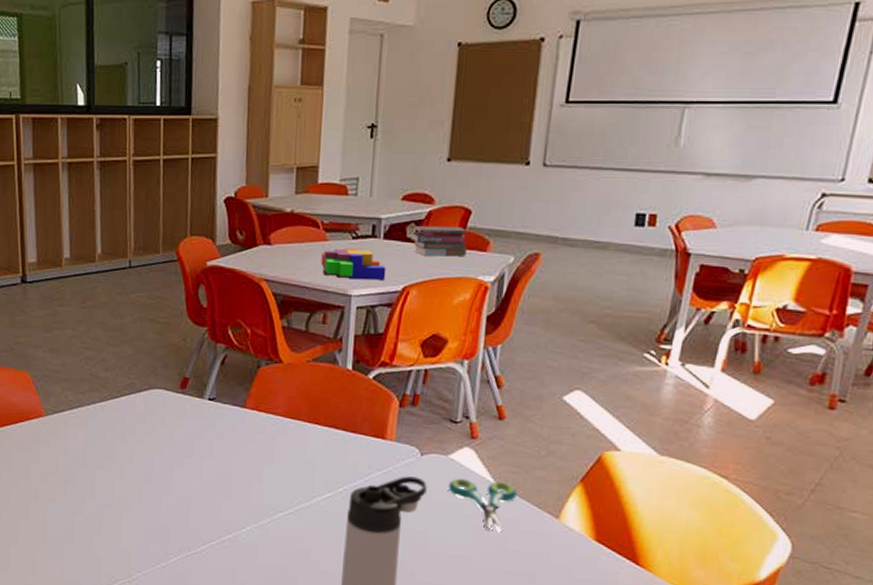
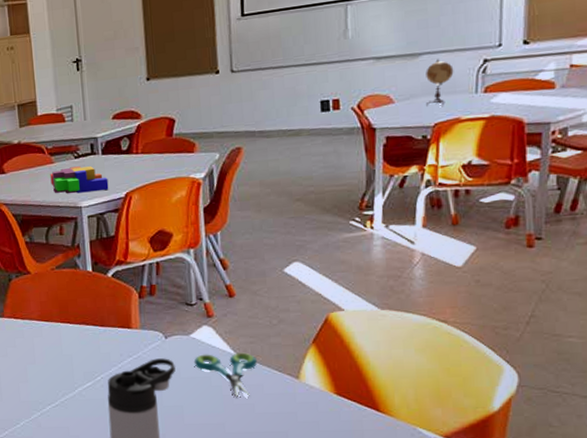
books: present [411,225,467,257] -> none [125,134,177,165]
globe: none [750,185,788,239] -> present [426,59,454,106]

